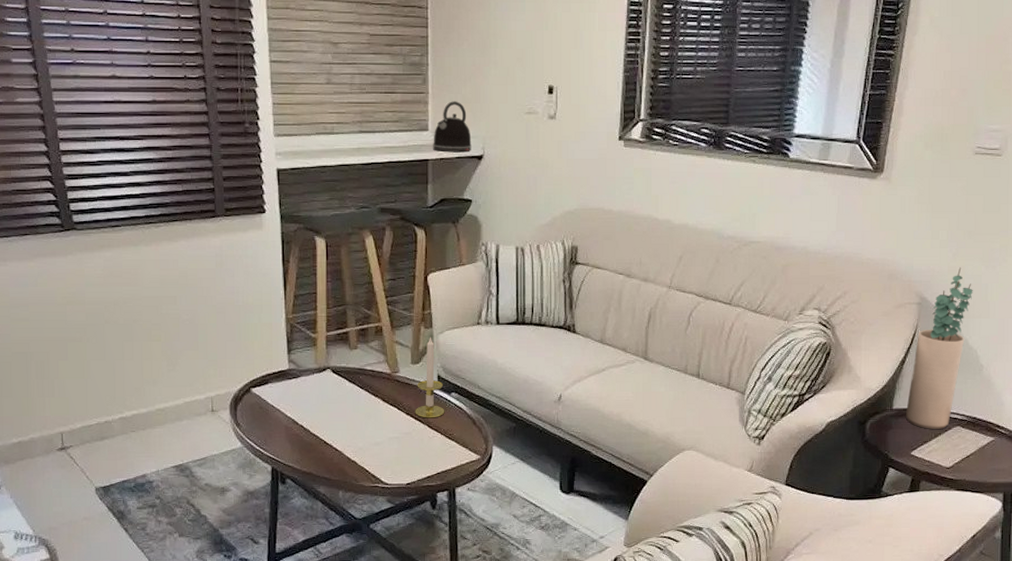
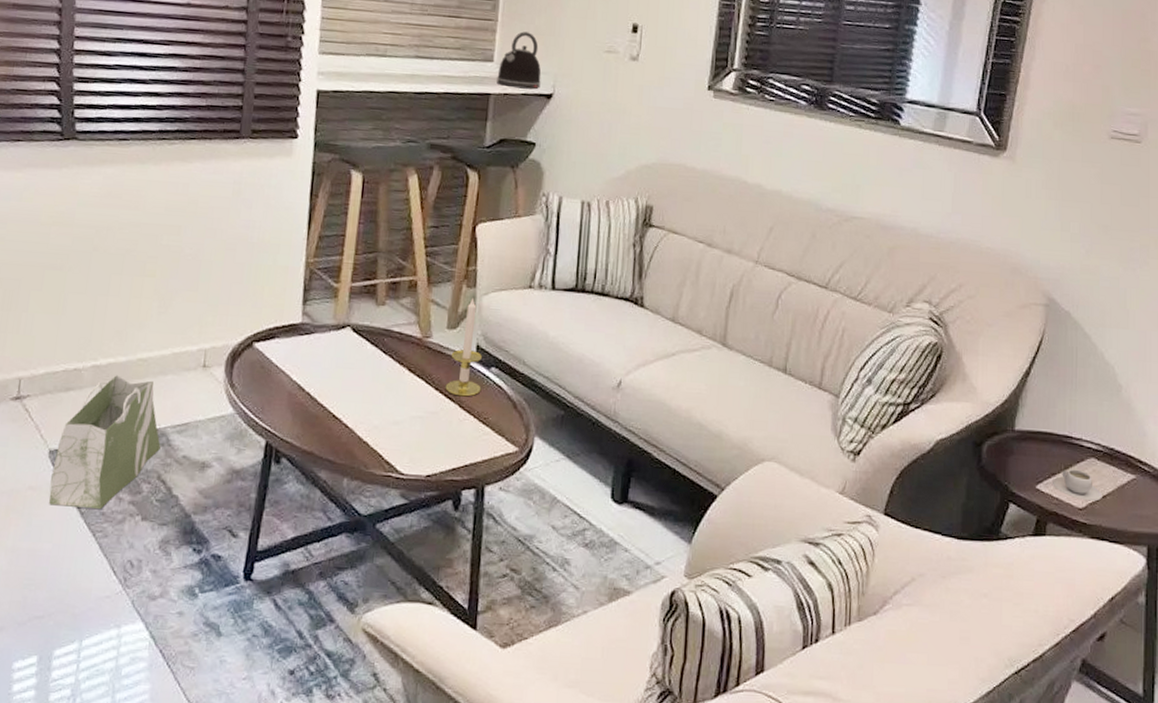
grocery bag: none [100,424,186,531] -> present [49,375,161,510]
vase: present [905,267,973,429] -> none [1029,266,1109,460]
teacup: none [925,436,966,461] -> present [1053,469,1102,502]

